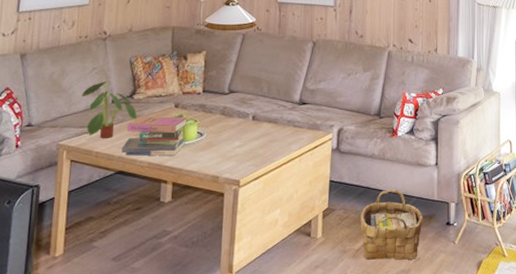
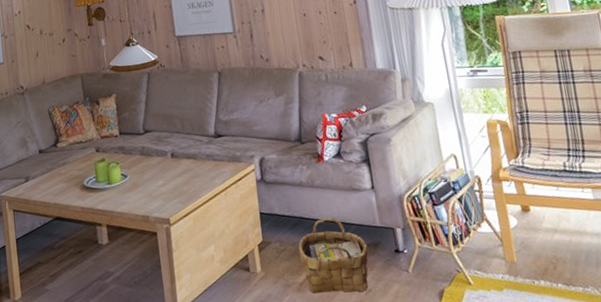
plant: present [82,81,138,138] -> none [12,133,64,187]
books: present [121,116,187,156] -> none [55,161,112,202]

